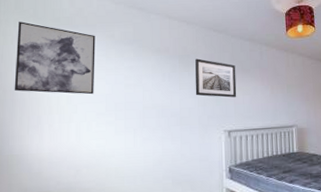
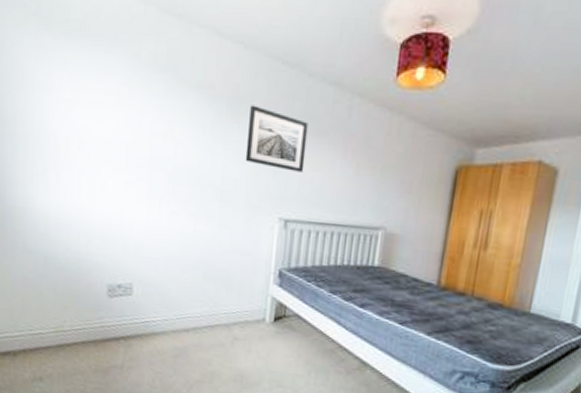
wall art: present [14,22,96,95] -> none [14,21,116,140]

